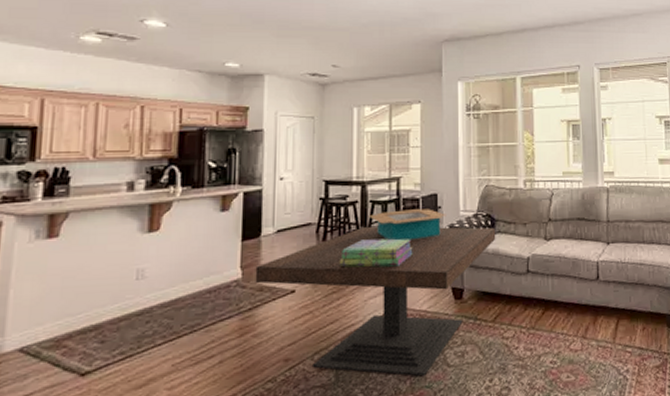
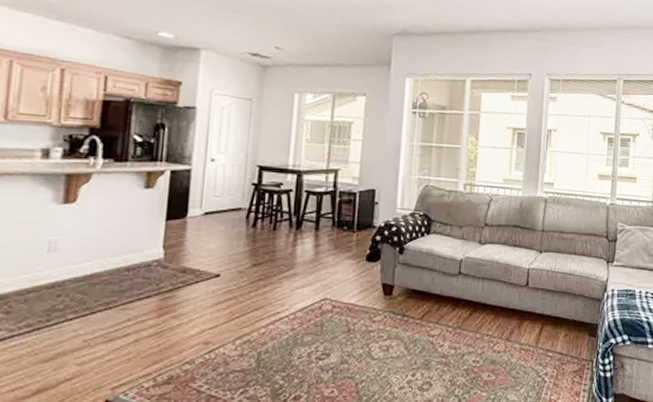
coffee table: present [255,226,496,377] -> none [178,216,432,368]
stack of books: present [338,238,413,268] -> none [267,229,346,258]
cardboard box: present [368,209,446,241] -> none [302,202,383,234]

